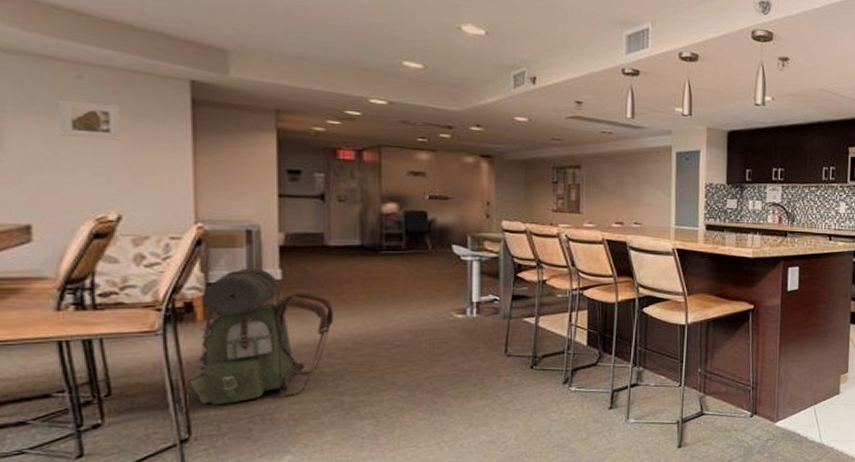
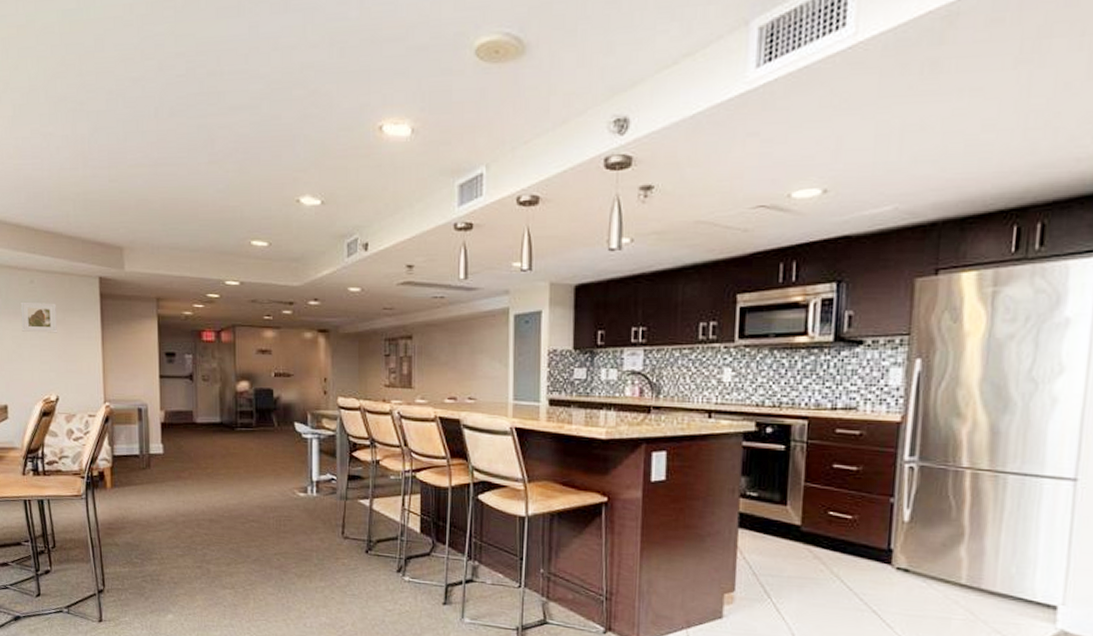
backpack: present [186,268,334,405] -> none [101,443,202,563]

